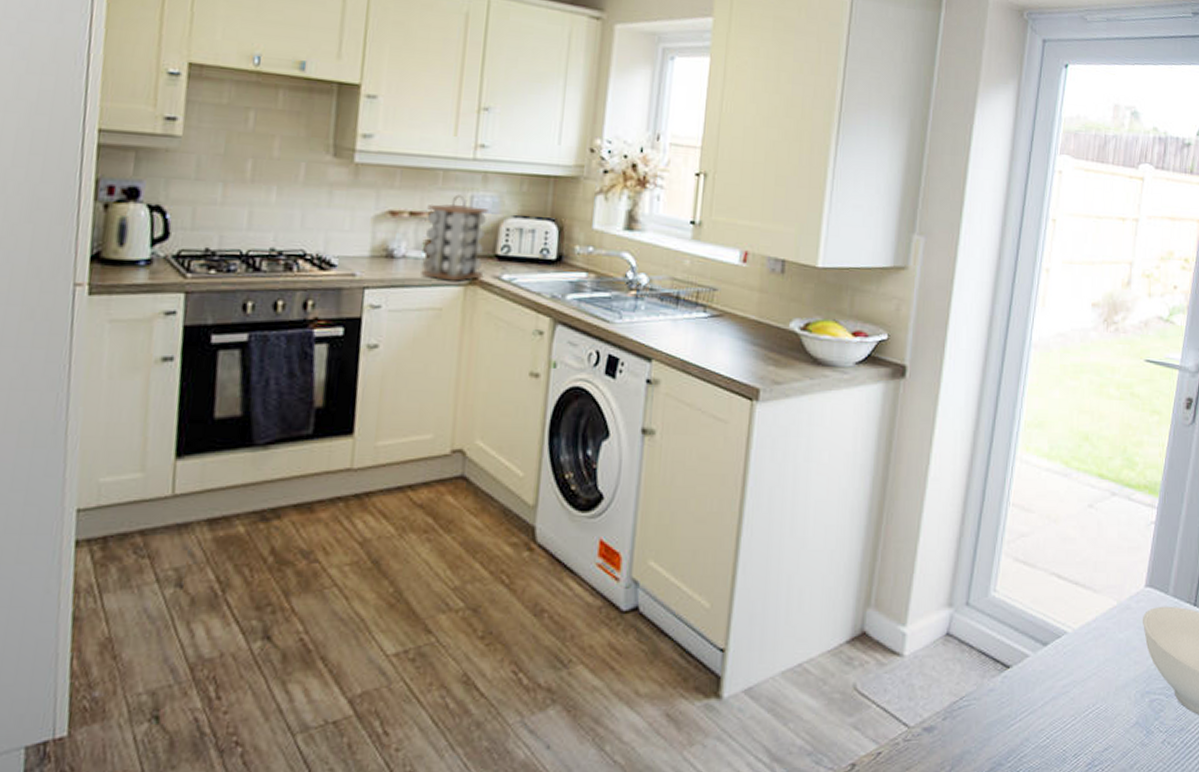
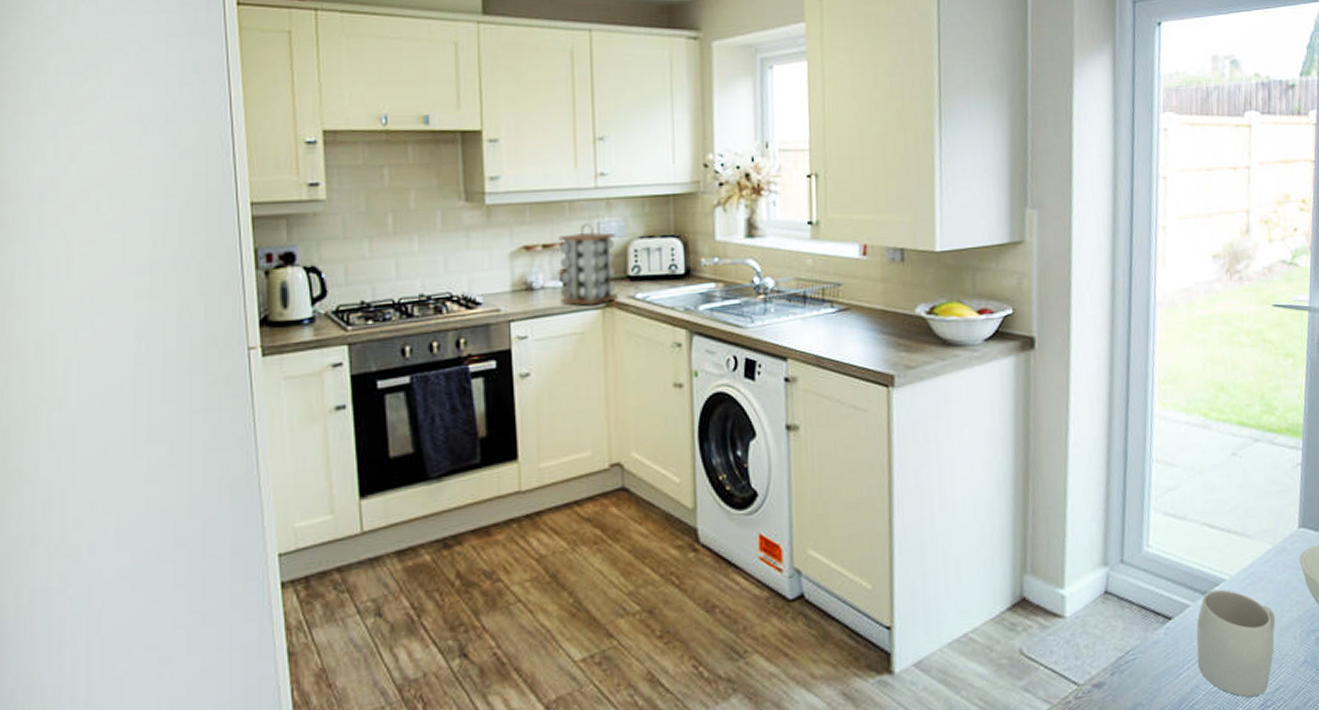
mug: none [1031,642,1113,755] -> present [1196,589,1276,697]

